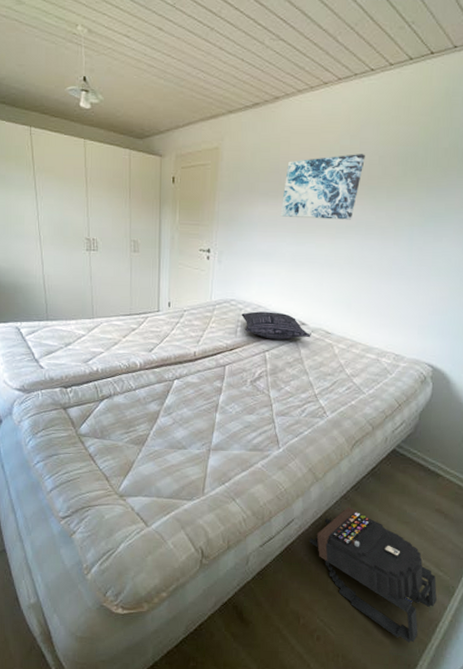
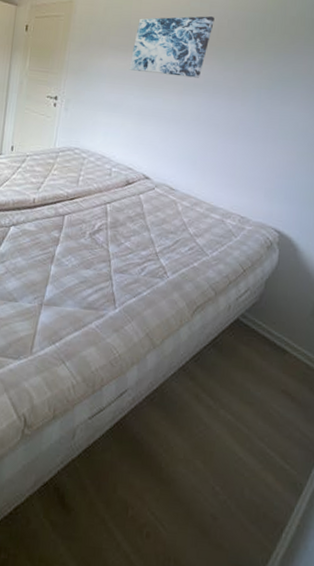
pillow: present [241,311,311,340] -> none [84,161,155,193]
backpack: present [309,507,437,643] -> none [142,380,283,550]

